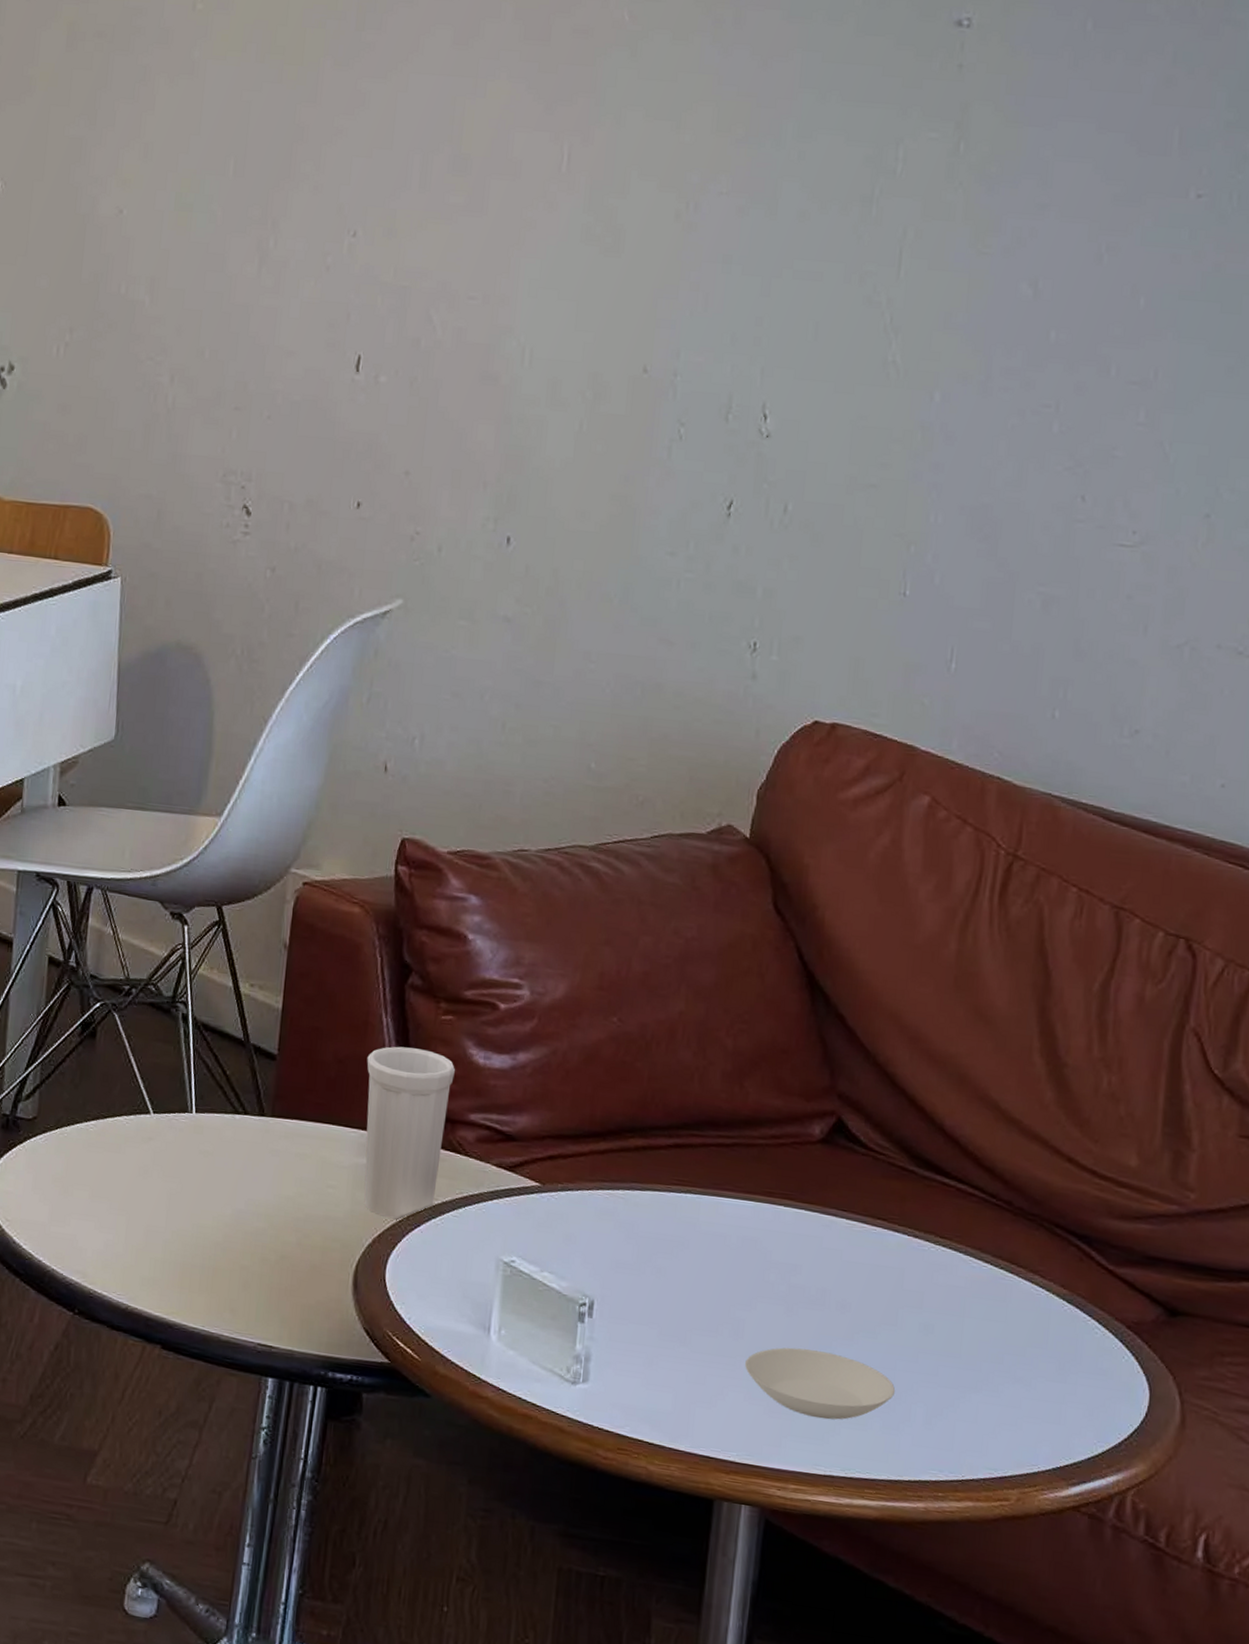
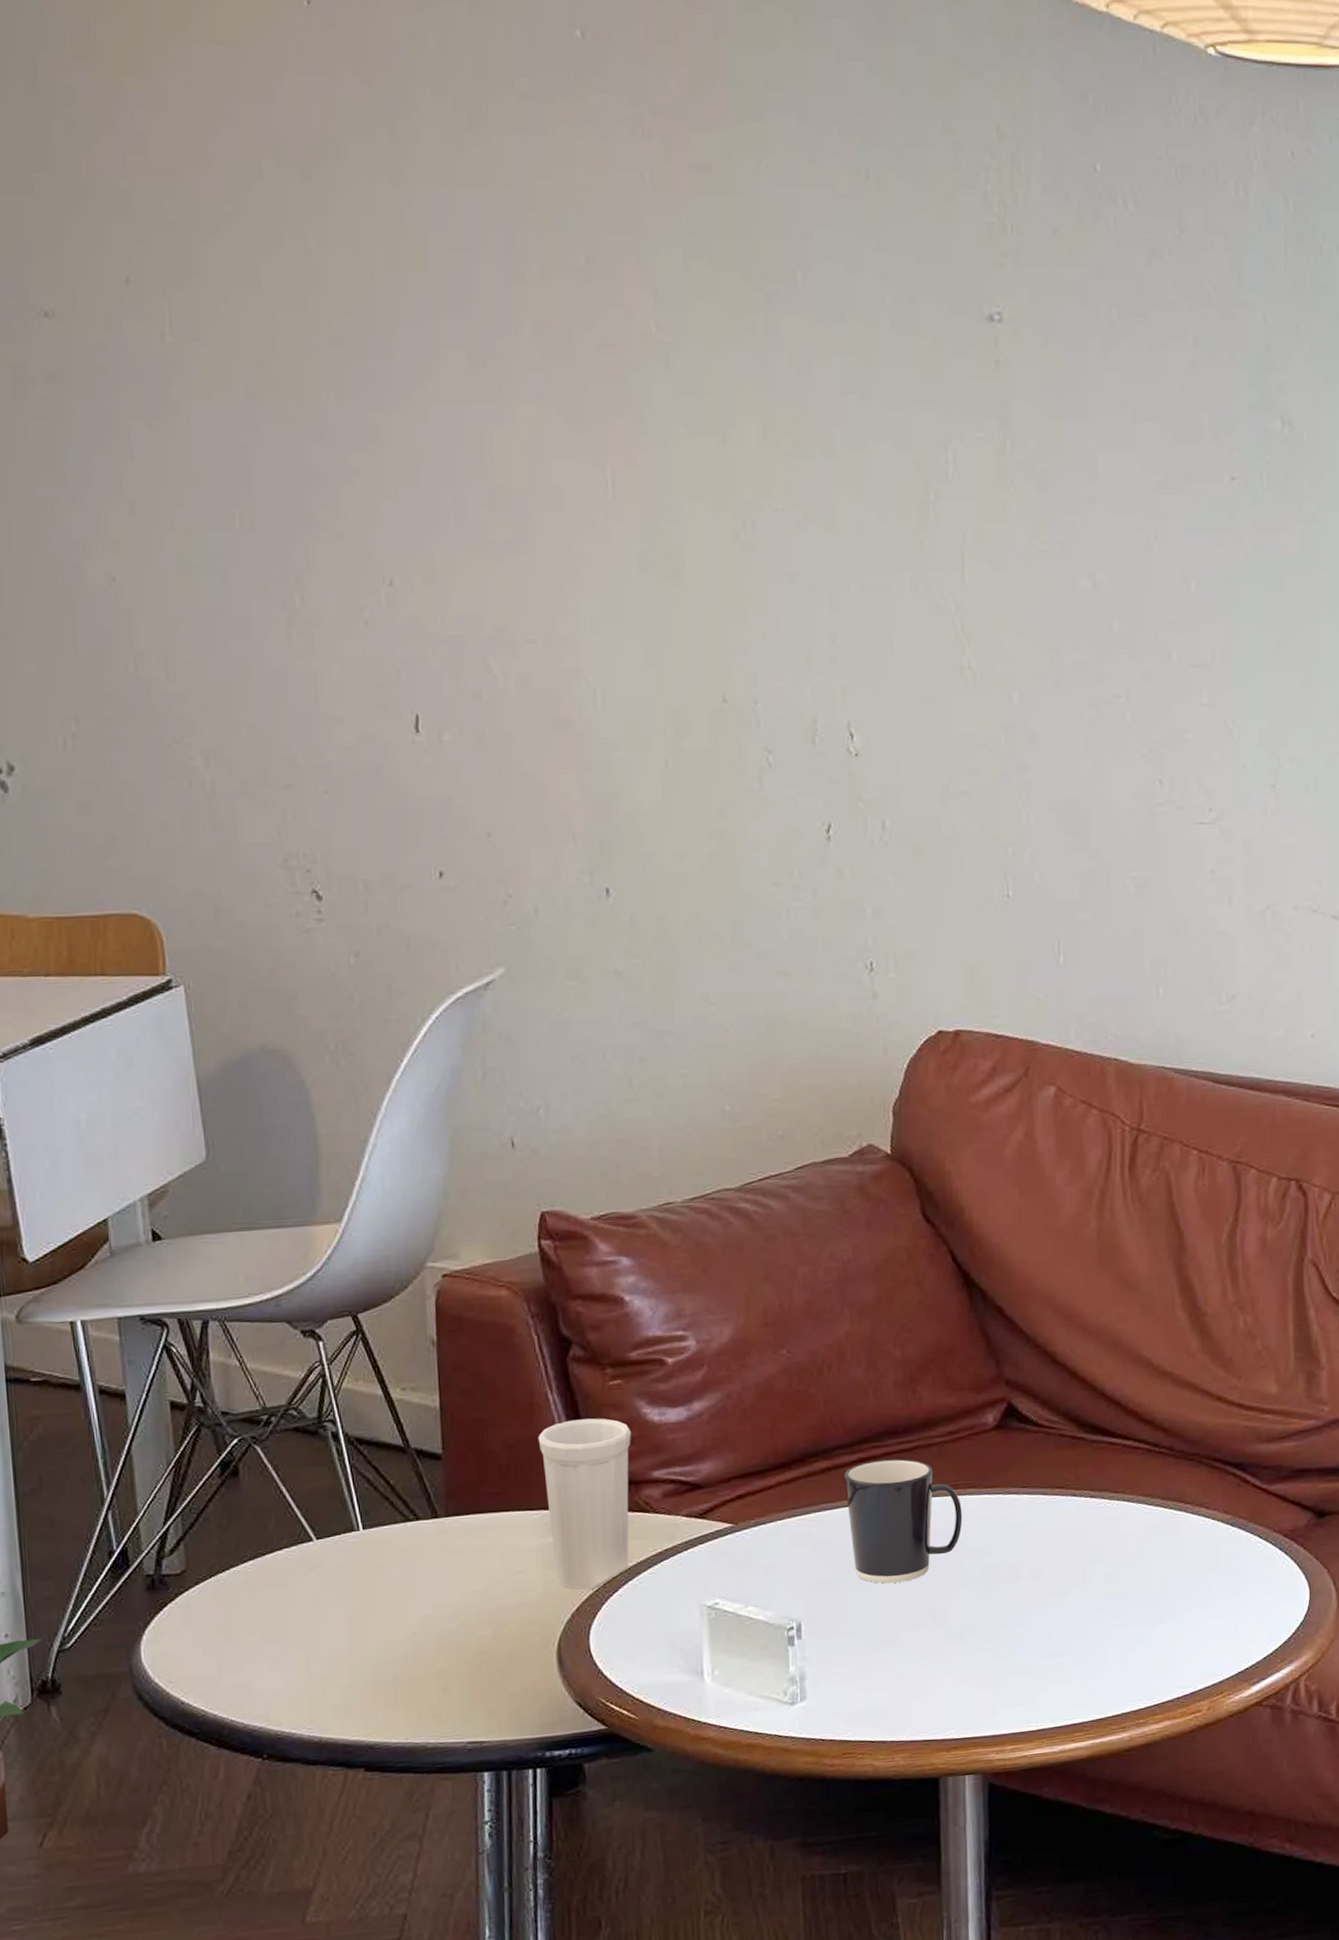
mug: none [656,1148,775,1283] -> present [844,1458,963,1584]
saucer: present [745,1347,896,1420] -> none [952,1619,1091,1681]

